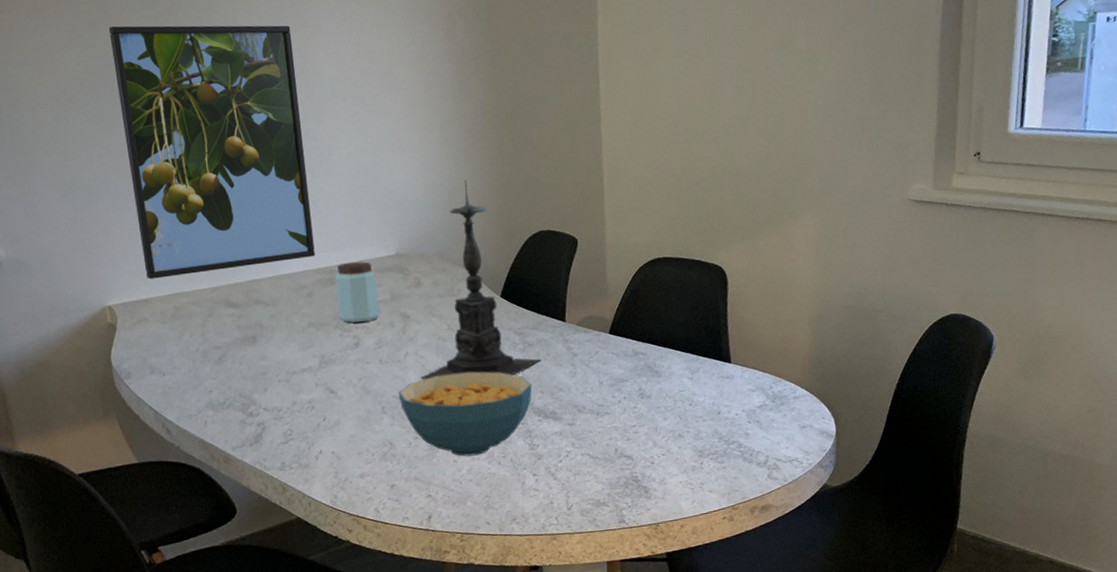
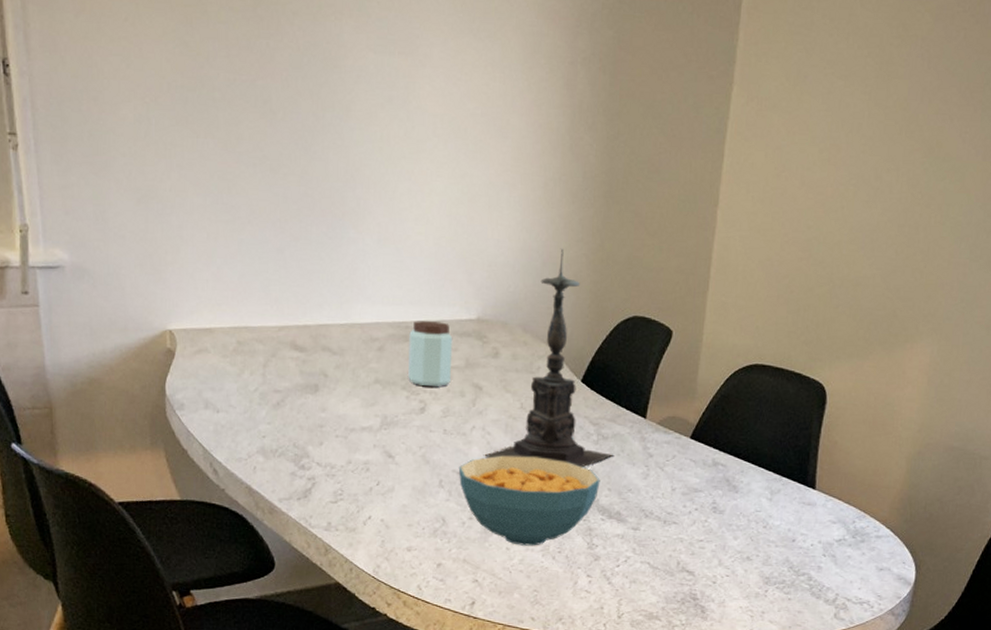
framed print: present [108,25,315,280] -> none [204,24,399,309]

